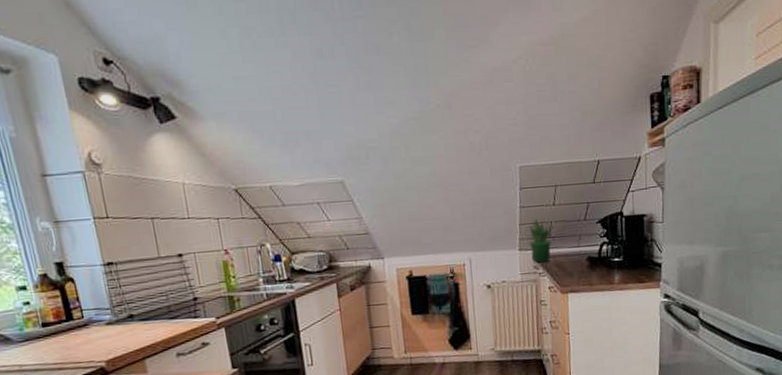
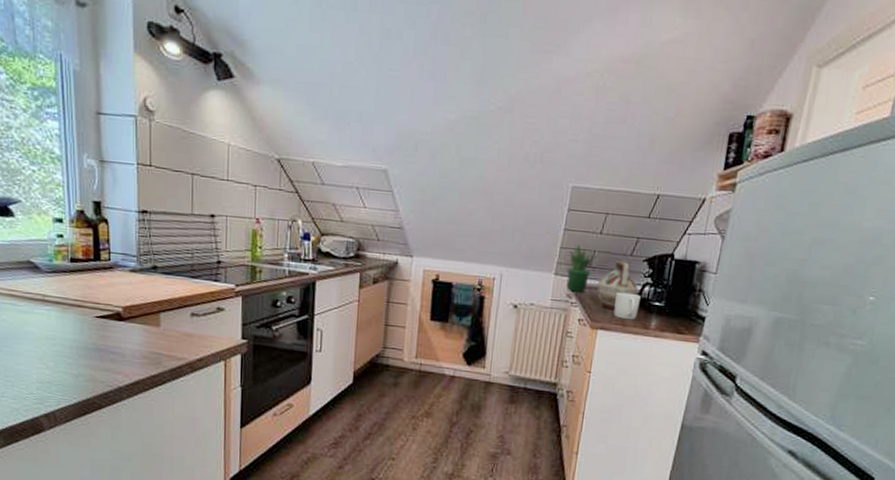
ceramic jug: none [559,224,597,274] -> present [596,258,638,310]
mug: none [578,254,601,280] -> present [613,292,641,320]

